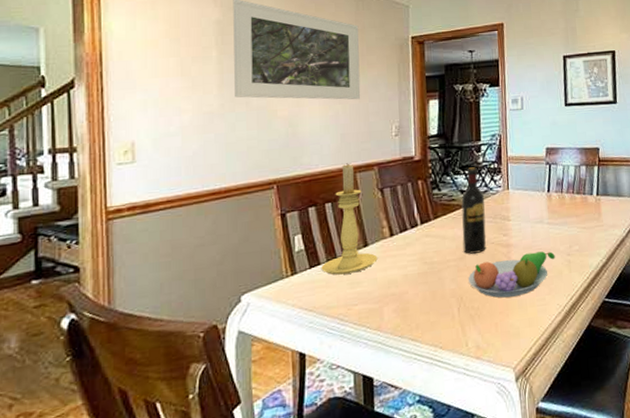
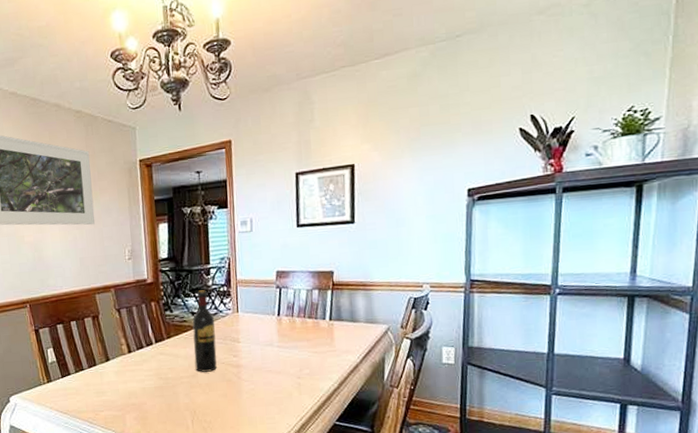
candle holder: present [321,163,378,275] -> none [71,285,119,385]
fruit bowl: present [468,251,555,298] -> none [200,373,285,414]

